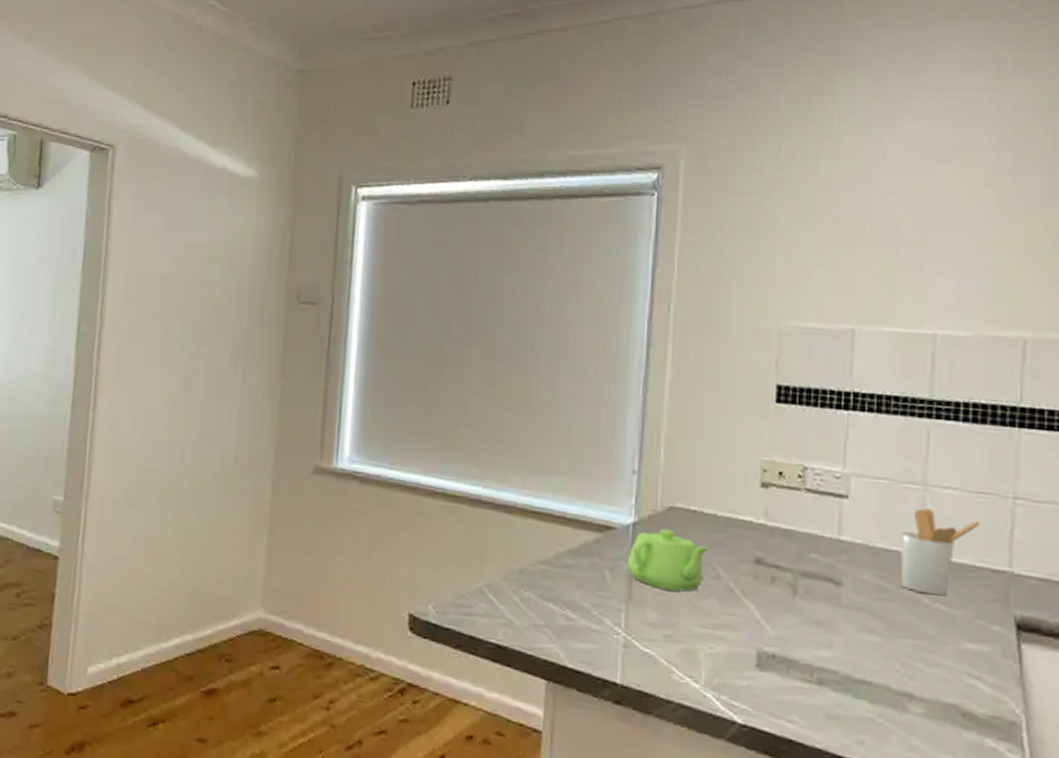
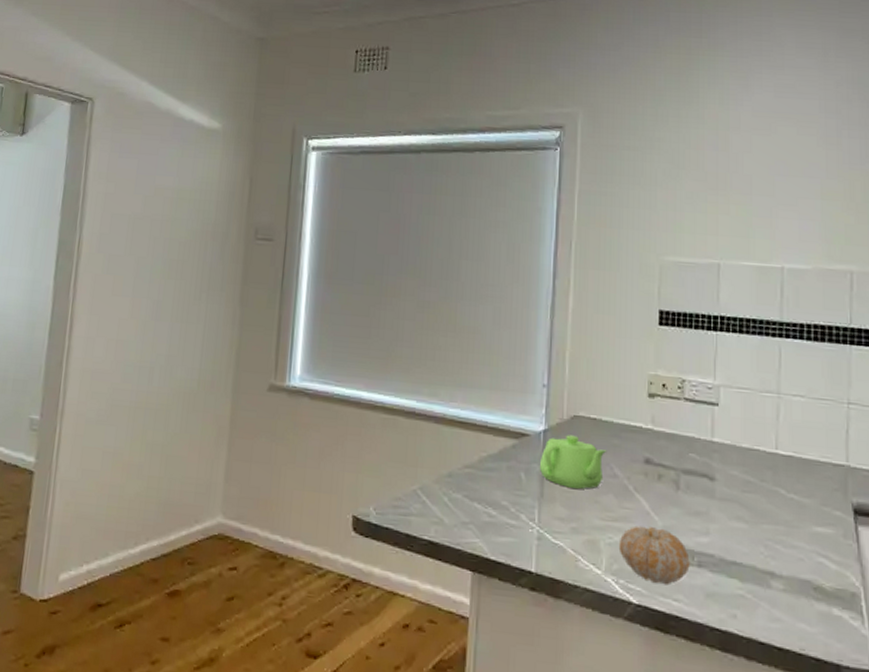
fruit: none [721,635,808,704] -> present [618,526,690,586]
utensil holder: present [900,508,980,596] -> none [761,413,823,488]

